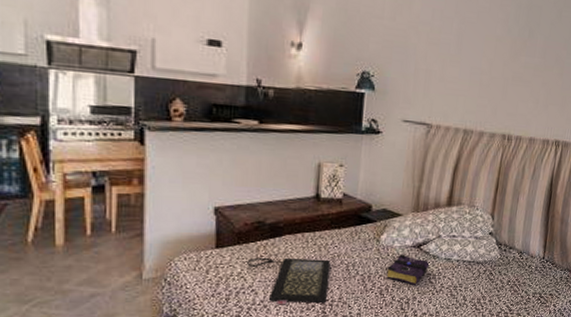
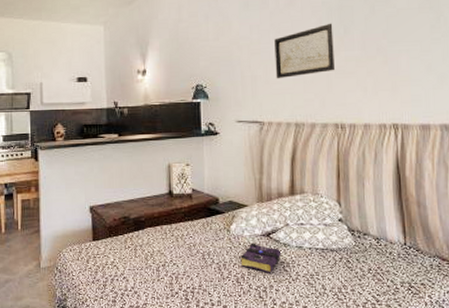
clutch bag: present [247,257,331,305] -> none [118,248,188,292]
wall art: none [452,21,519,78] -> present [274,23,335,79]

